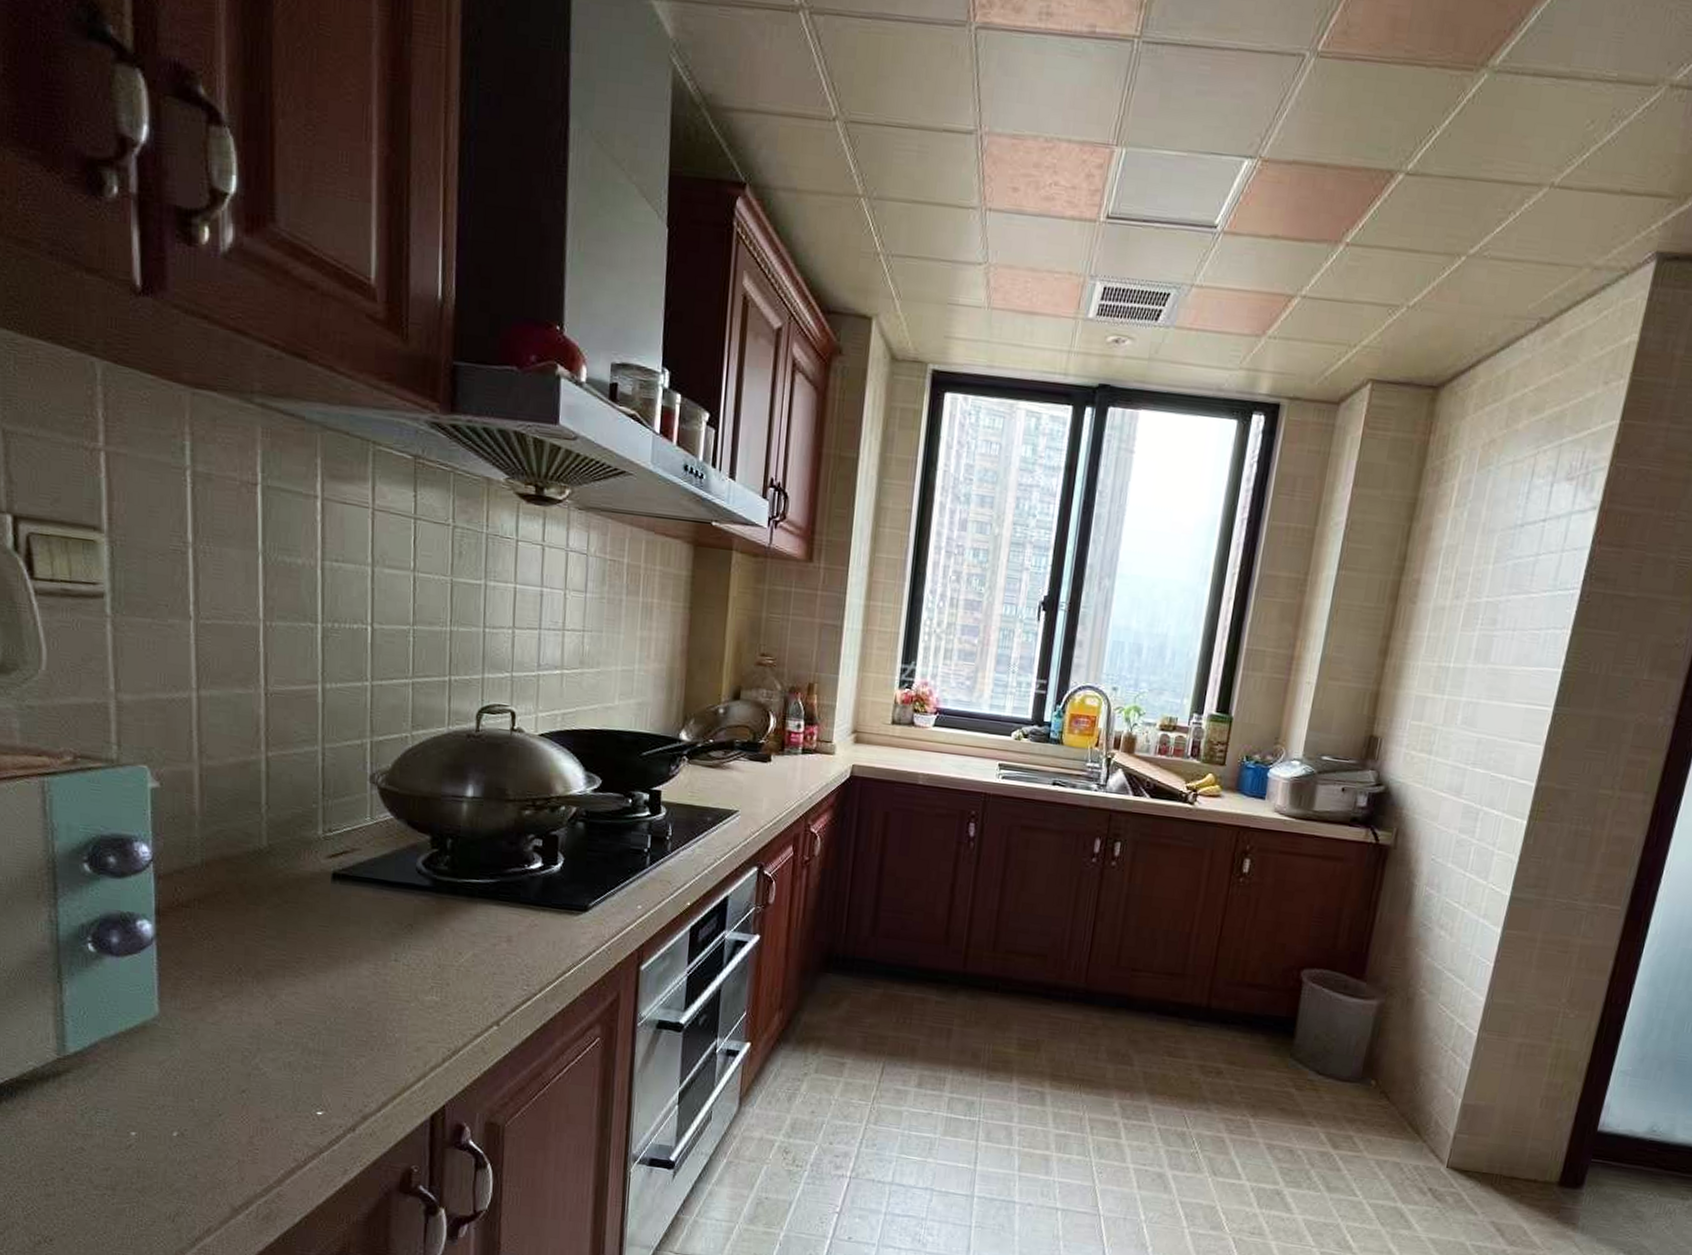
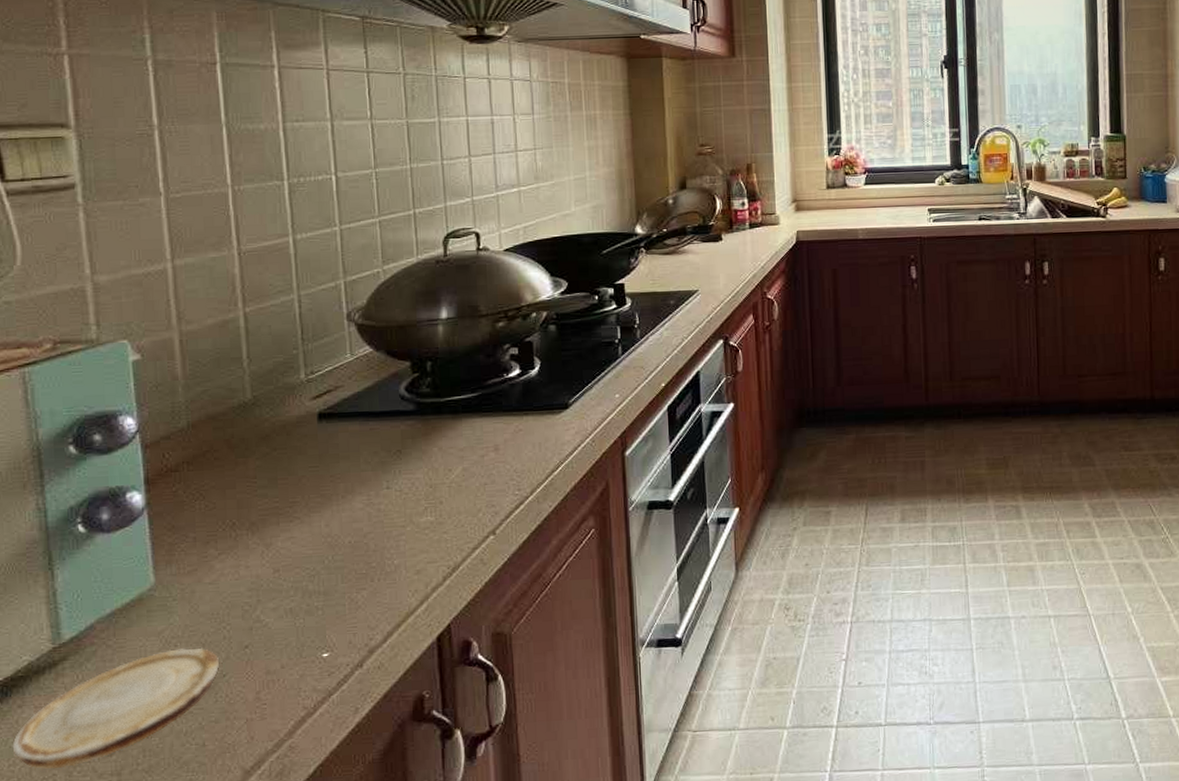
wood slice: none [14,1080,217,1174] -> present [12,647,220,769]

